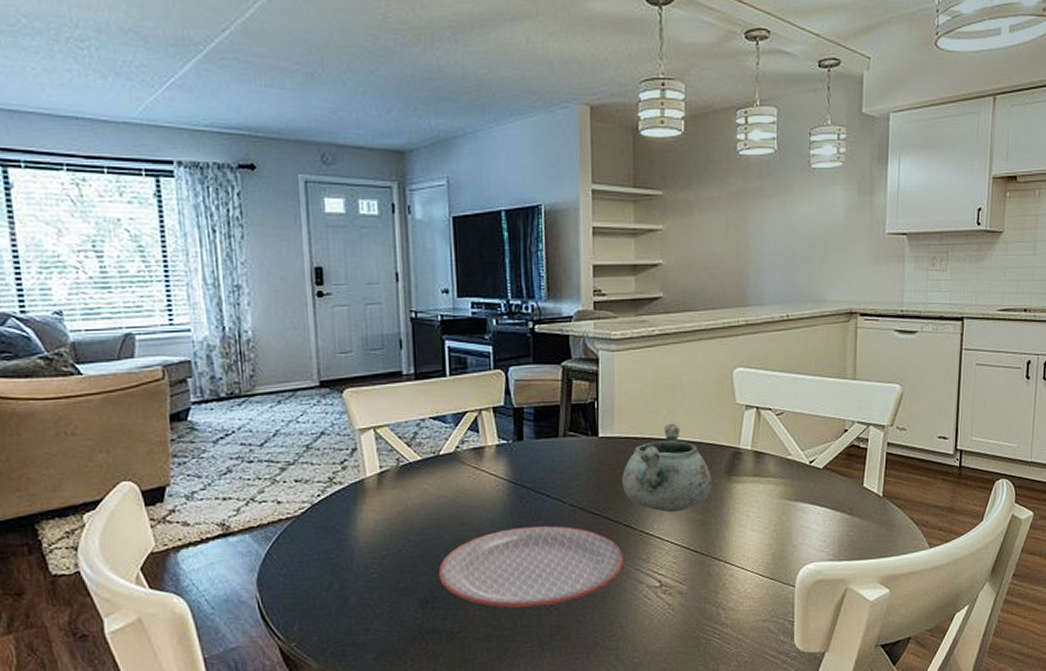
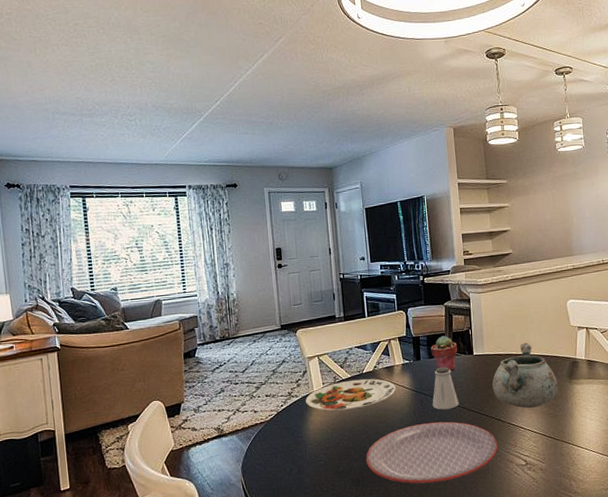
plate: none [354,463,486,506] -> present [306,378,396,411]
saltshaker: none [536,451,574,510] -> present [432,366,459,410]
potted succulent: none [539,407,577,458] -> present [431,335,458,371]

